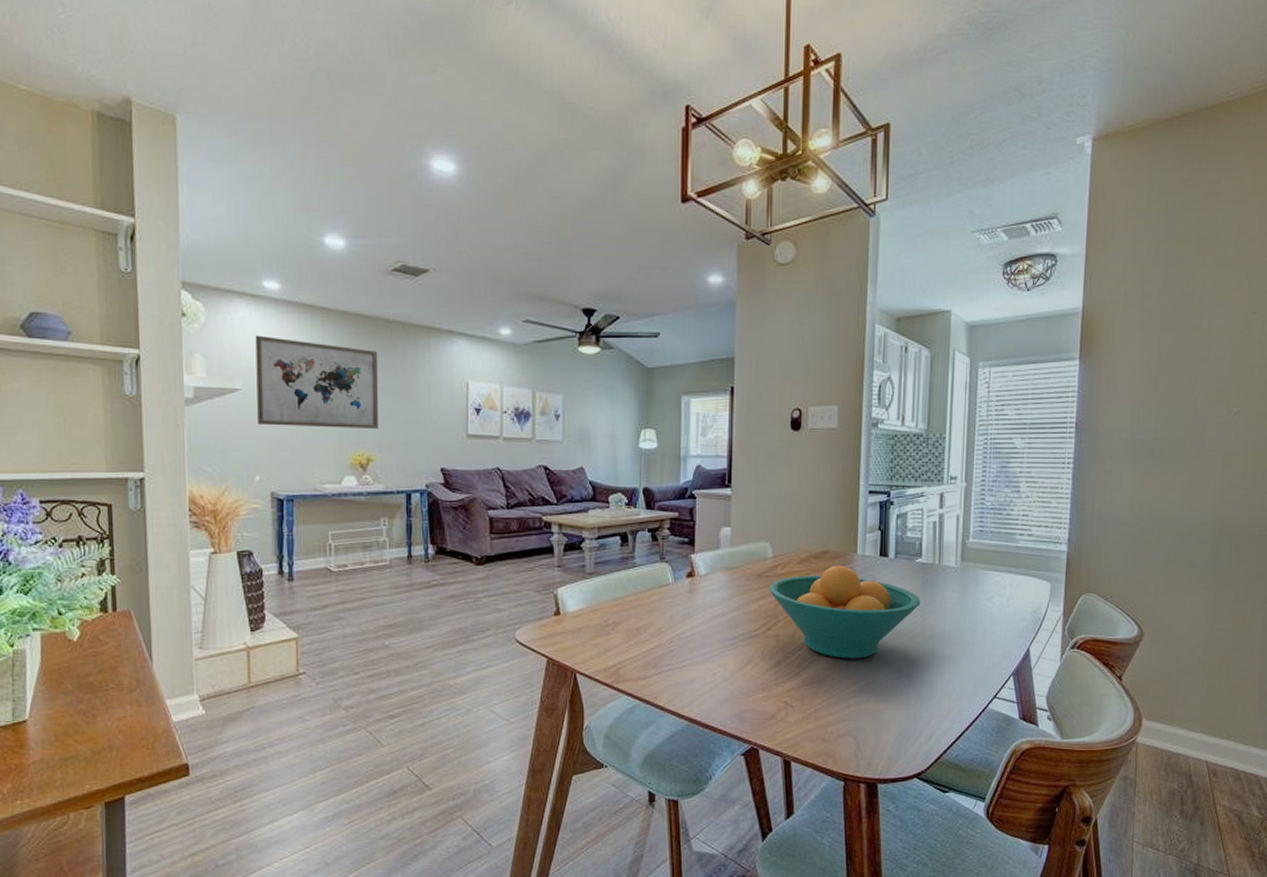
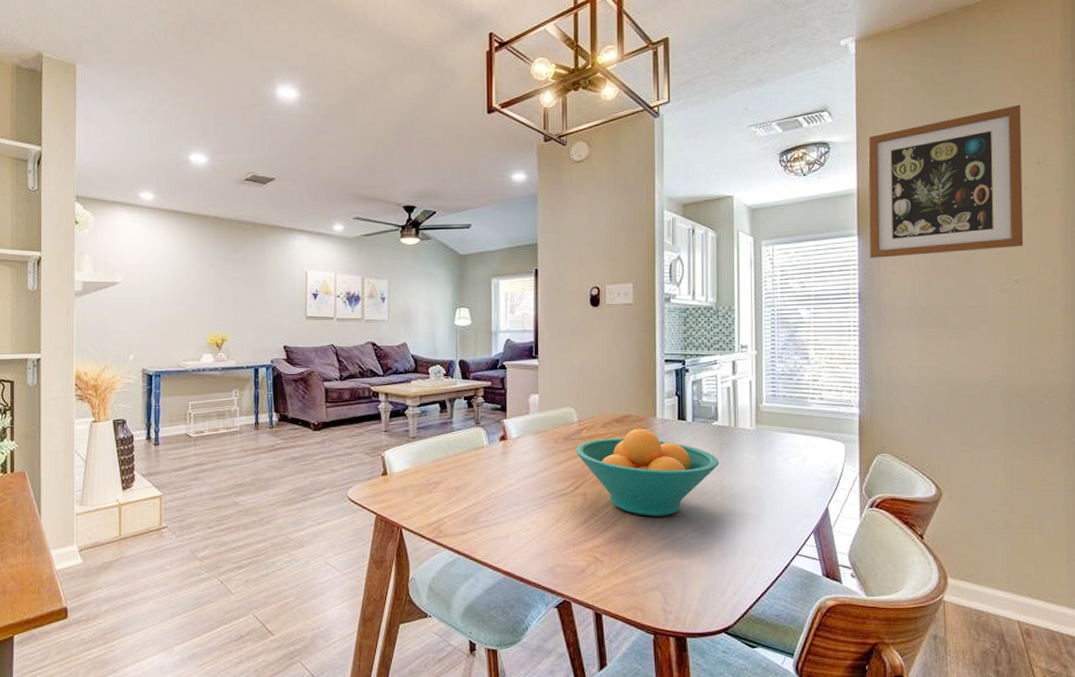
wall art: present [255,335,379,430] -> none [133,237,233,314]
wall art: none [1090,221,1257,385] -> present [867,104,1024,258]

